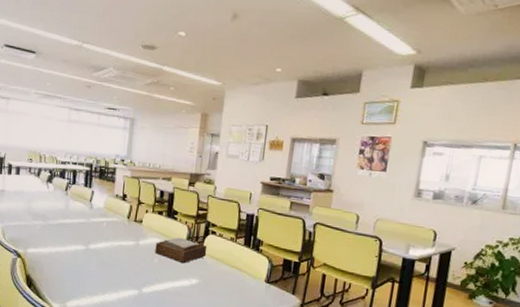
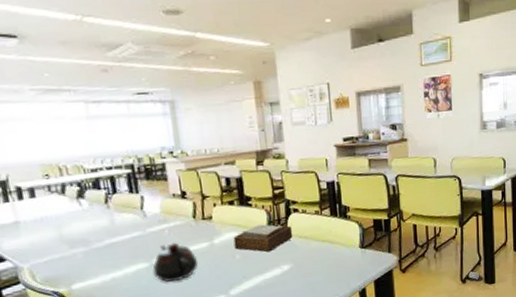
teapot: none [87,234,124,268] -> present [152,242,199,282]

